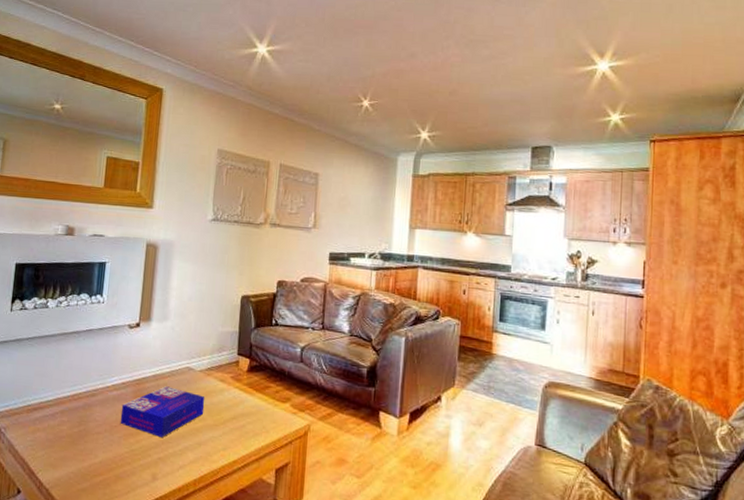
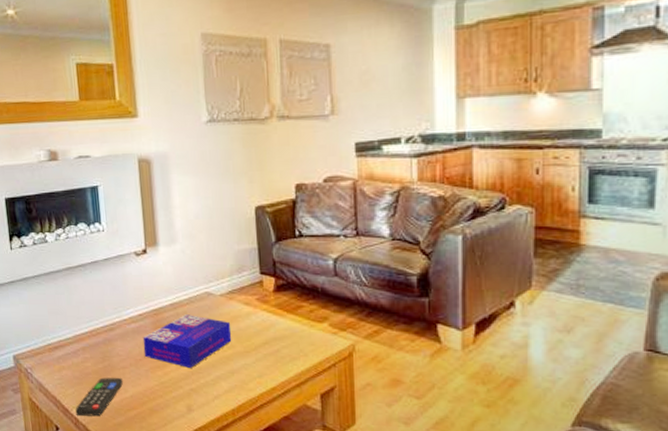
remote control: none [41,441,95,481] -> present [75,377,123,417]

